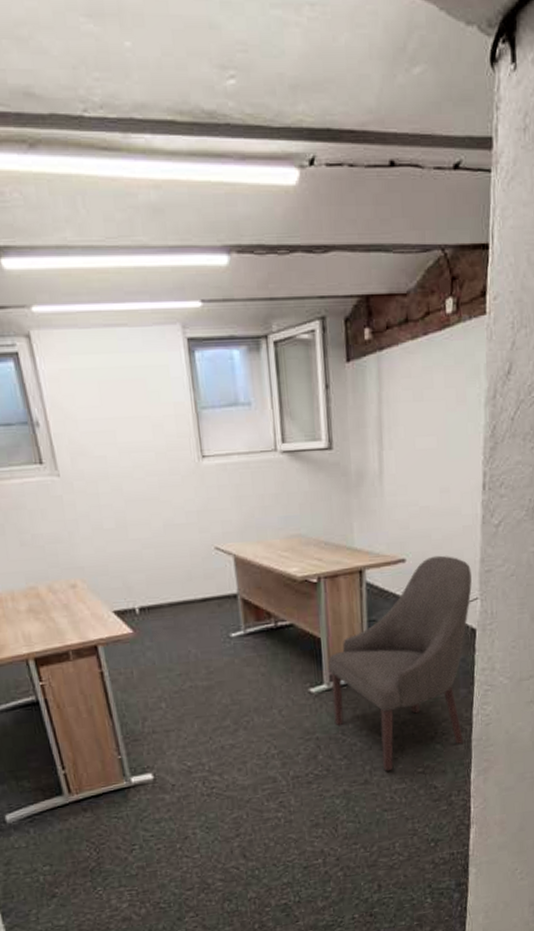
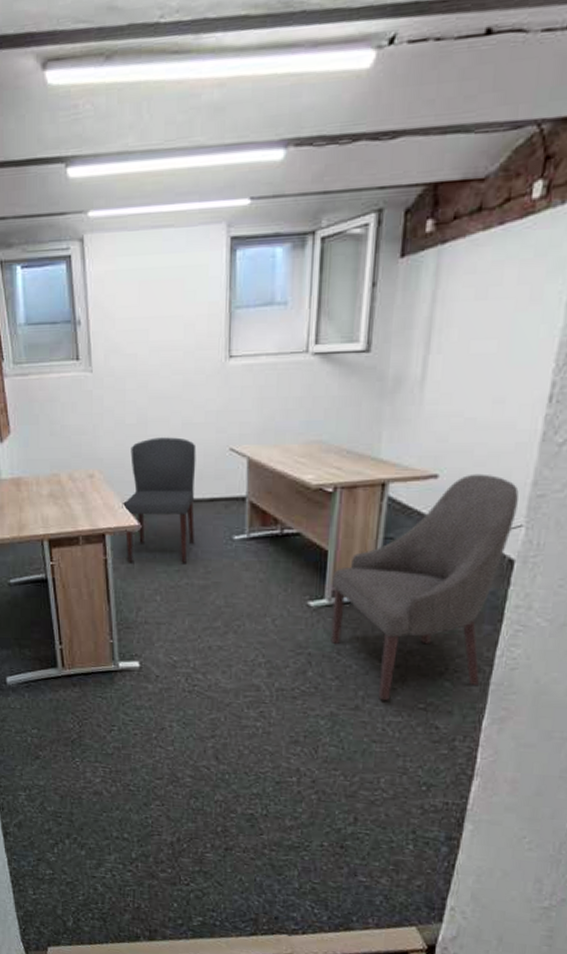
chair: none [111,539,193,672] -> present [122,437,197,563]

